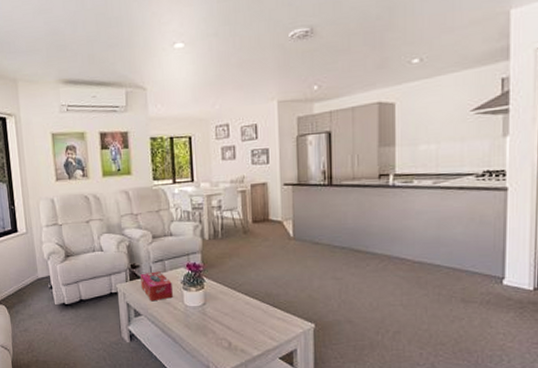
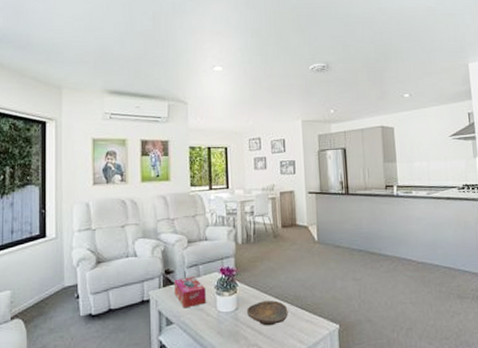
decorative bowl: none [214,297,259,322] -> present [246,300,288,326]

